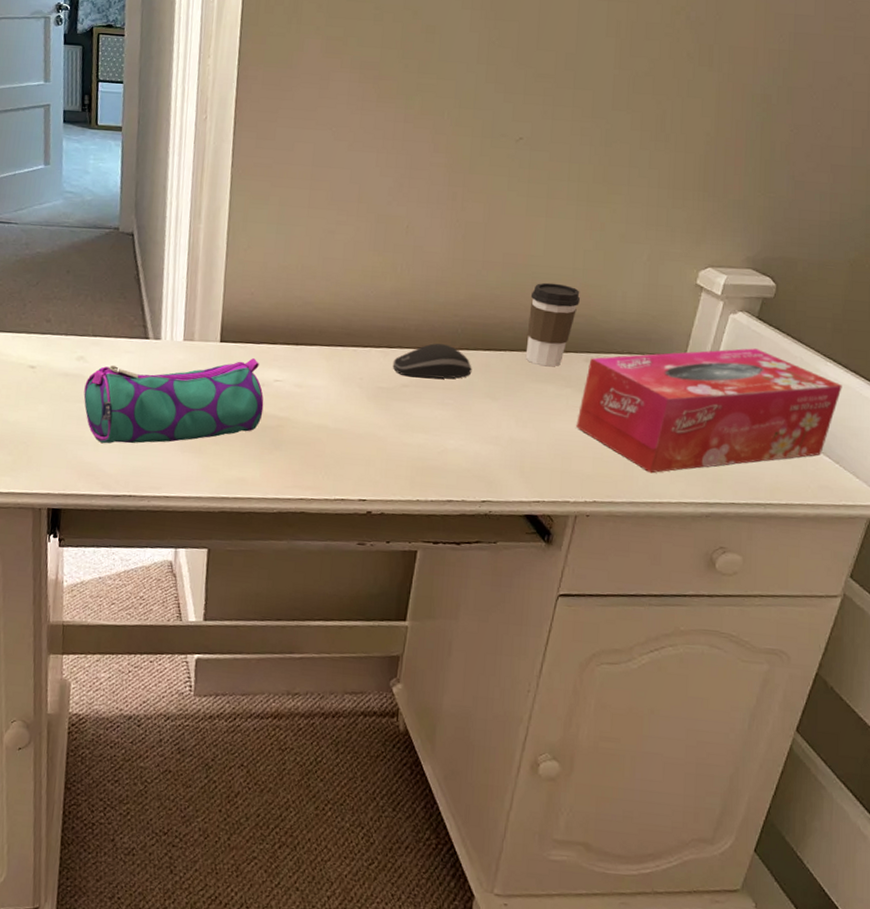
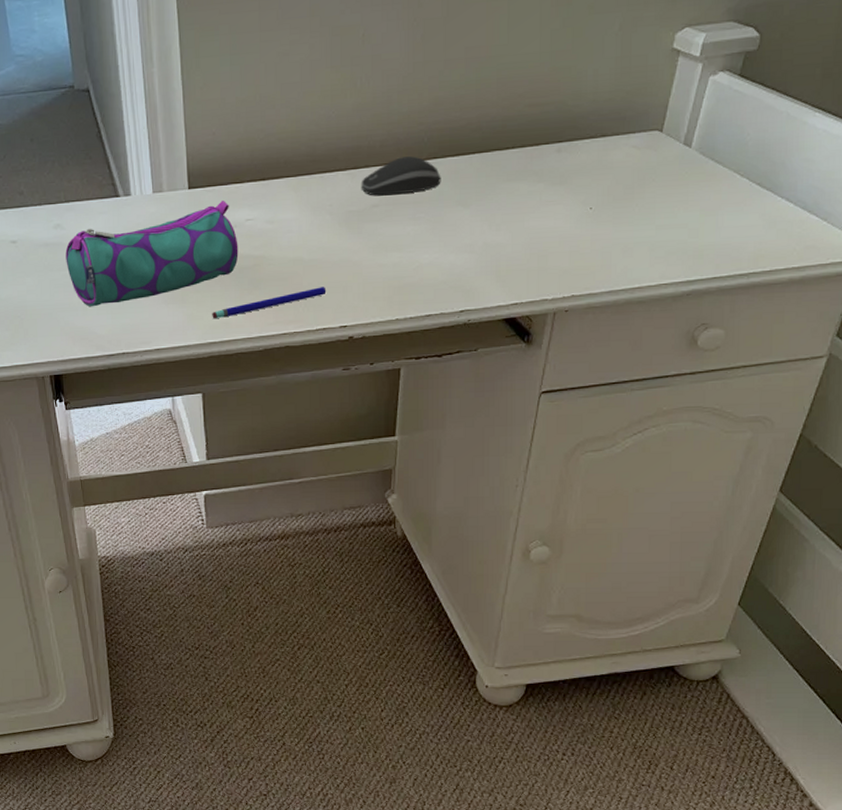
pen: none [228,457,349,474] -> present [212,287,327,319]
coffee cup: present [525,282,581,367] -> none [495,71,550,164]
tissue box: present [576,348,842,474] -> none [551,109,832,259]

